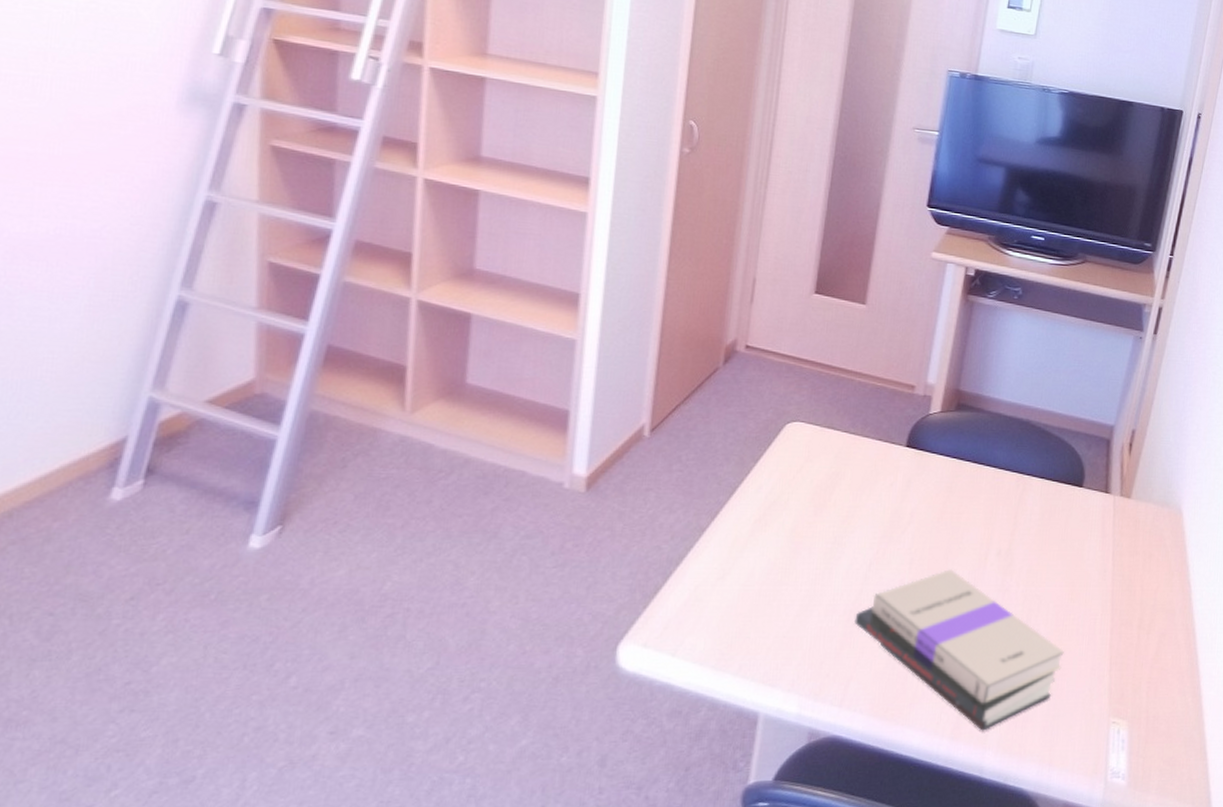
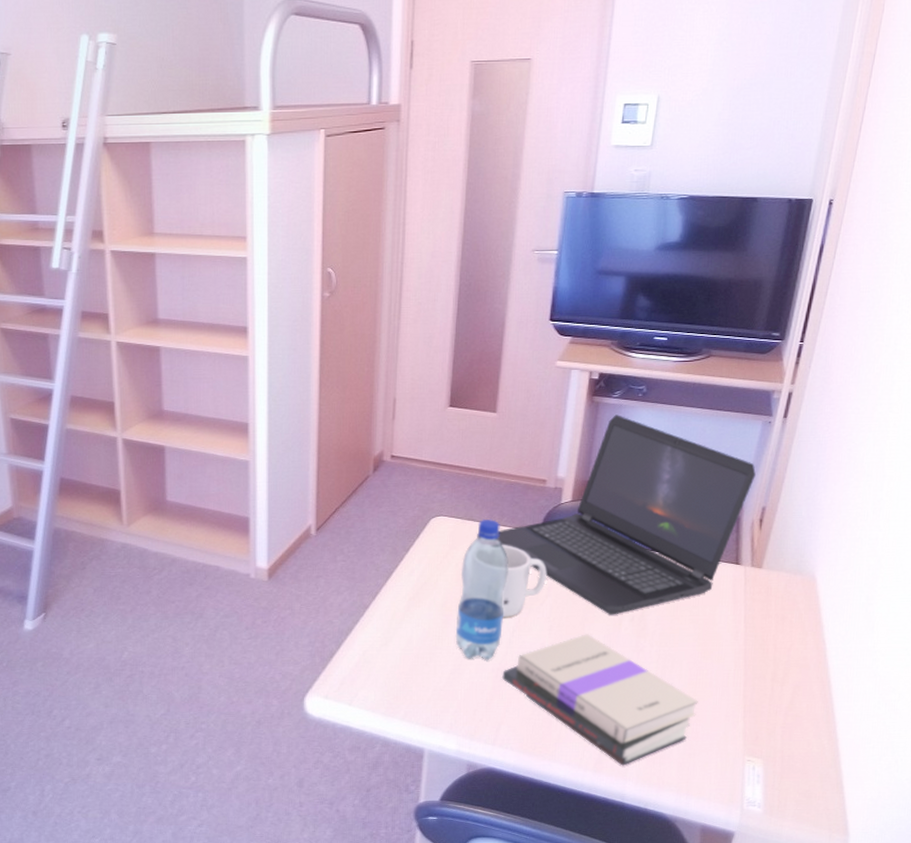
bottle: none [804,427,870,599] -> present [455,518,509,660]
mug: none [859,458,910,548] -> present [501,544,547,618]
laptop computer: none [860,317,1127,548] -> present [498,414,756,615]

